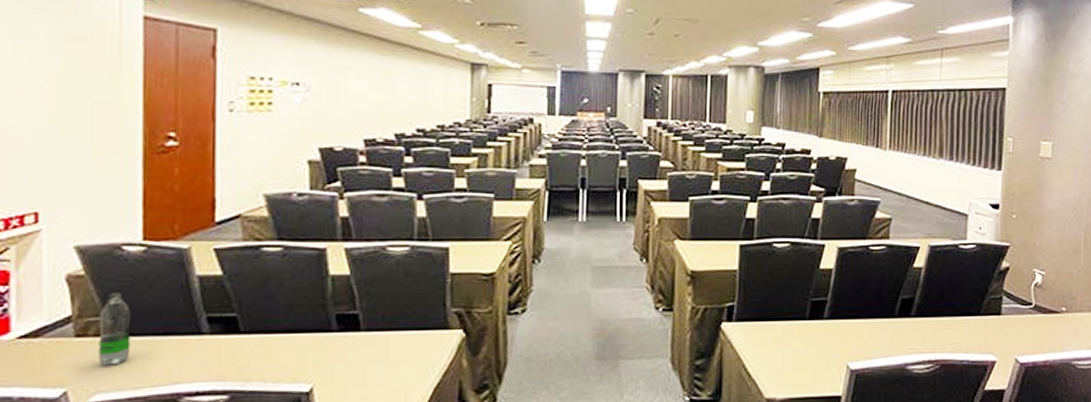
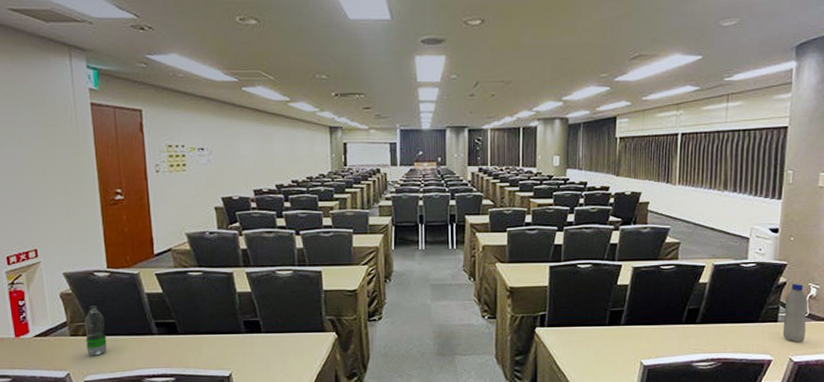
water bottle: none [1007,269,1033,339] -> present [782,283,808,342]

